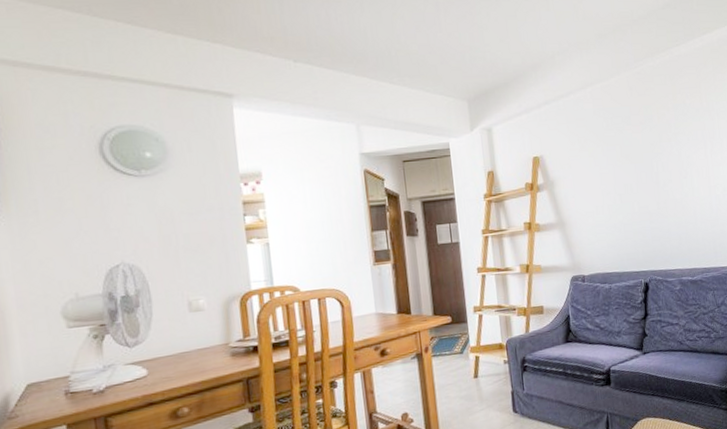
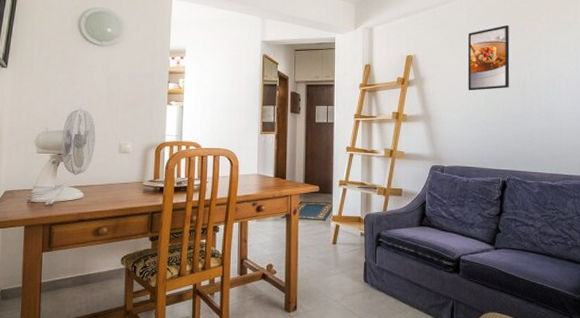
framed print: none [596,114,643,191] -> present [467,24,510,91]

